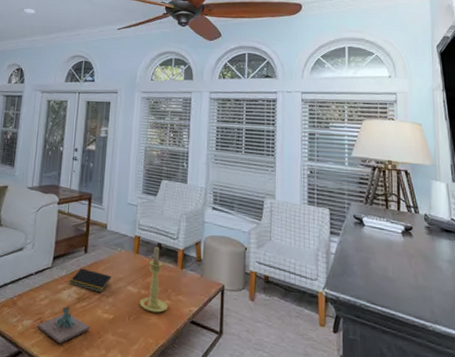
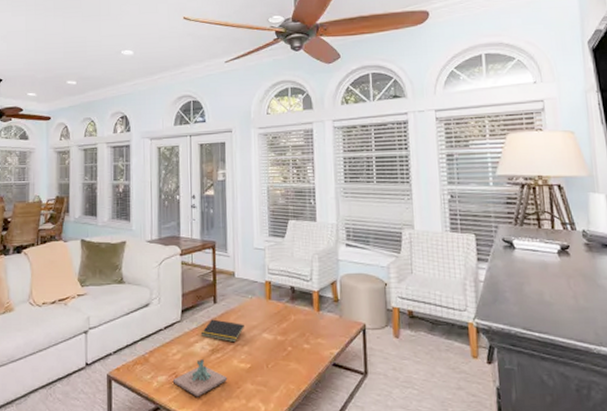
candle holder: present [139,246,168,313] -> none [276,290,307,358]

